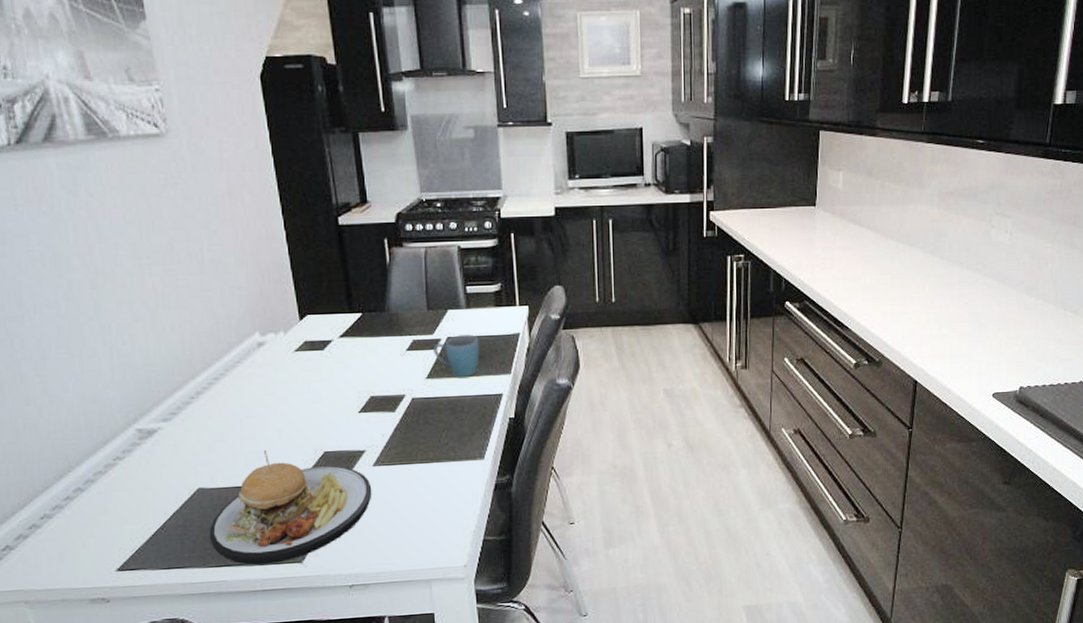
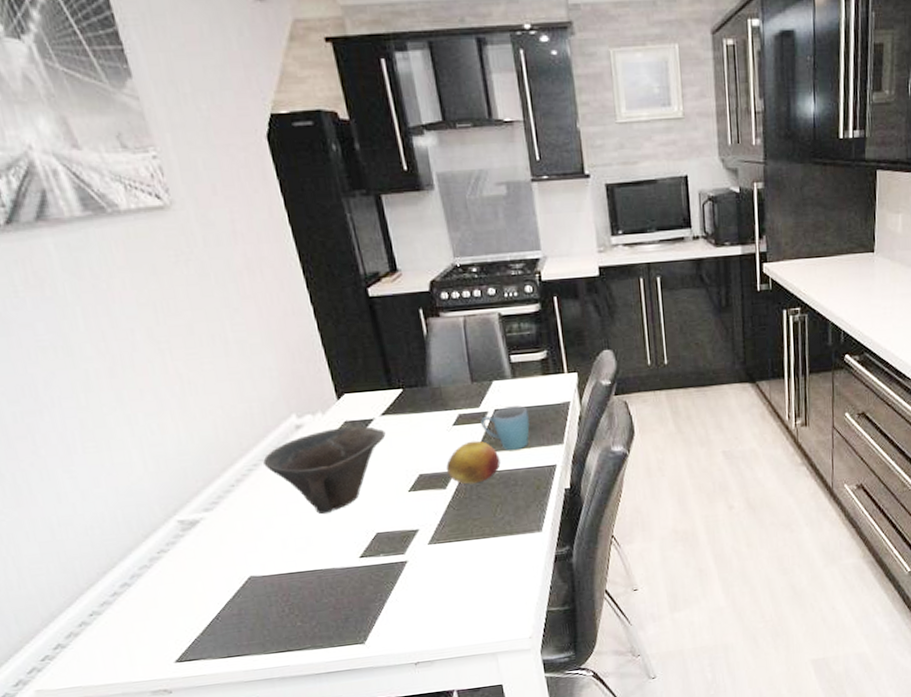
plate: present [209,451,372,565] -> none [265,535,430,649]
bowl: none [224,346,342,431] -> present [263,426,386,515]
fruit: none [397,366,449,409] -> present [446,440,501,485]

